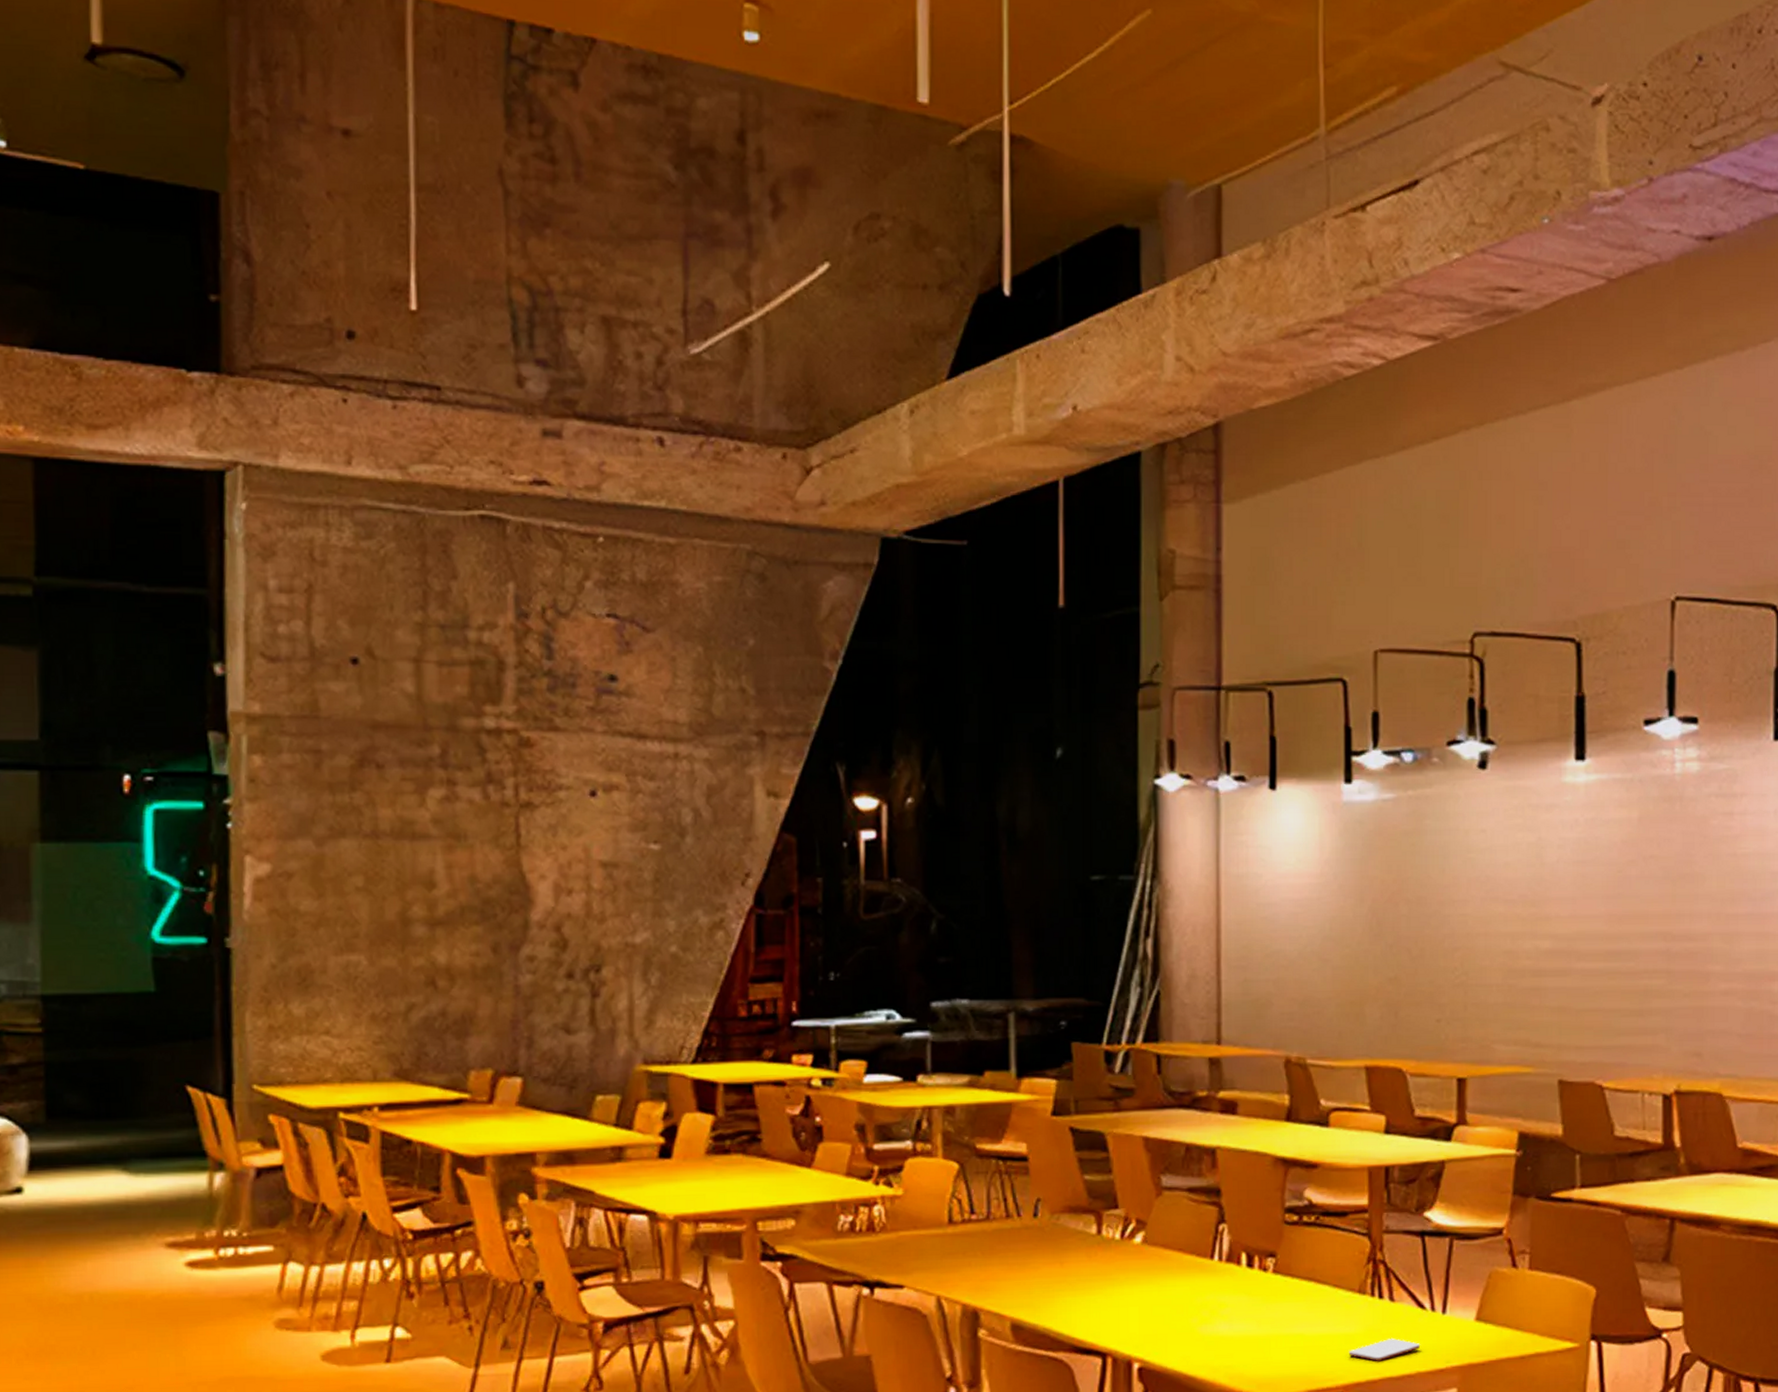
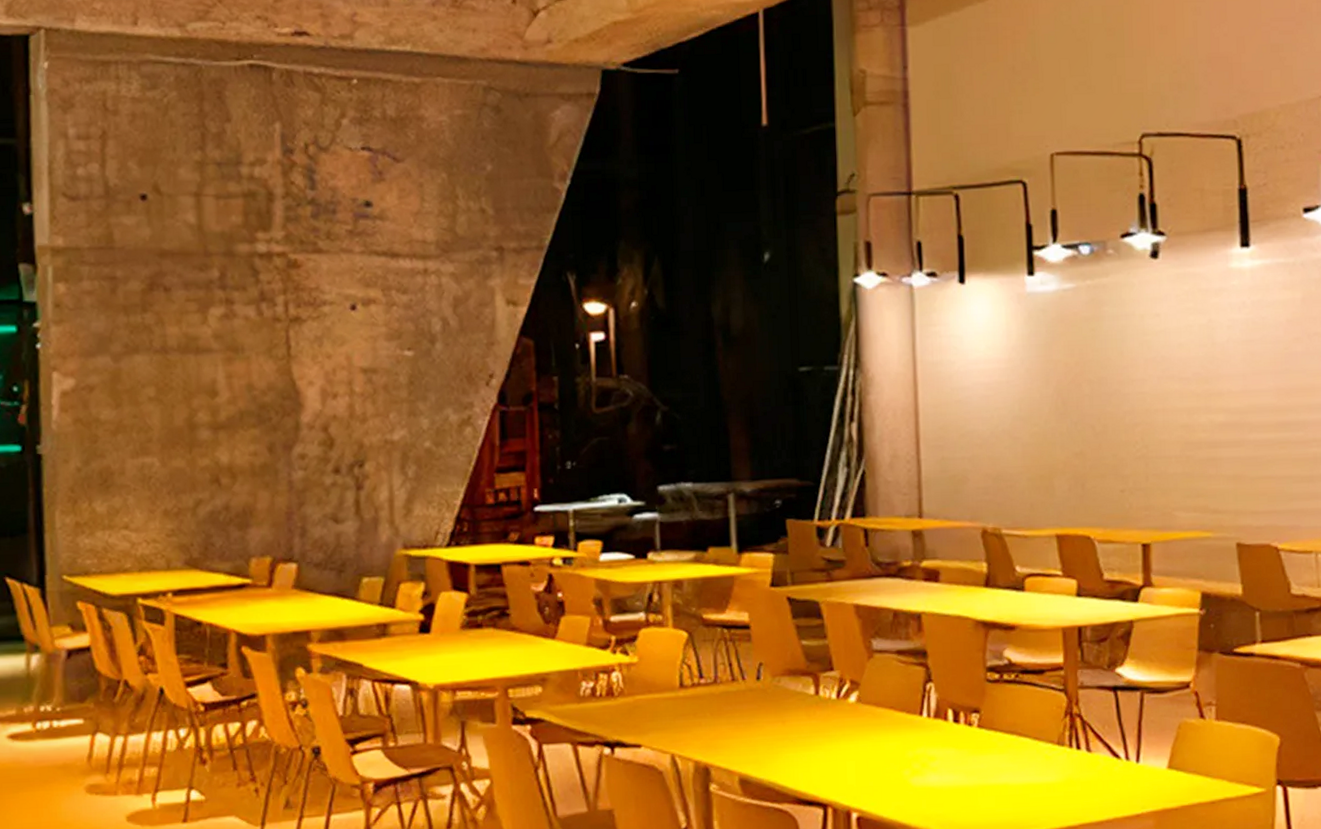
smartphone: present [1348,1338,1420,1362] -> none [1050,786,1116,809]

